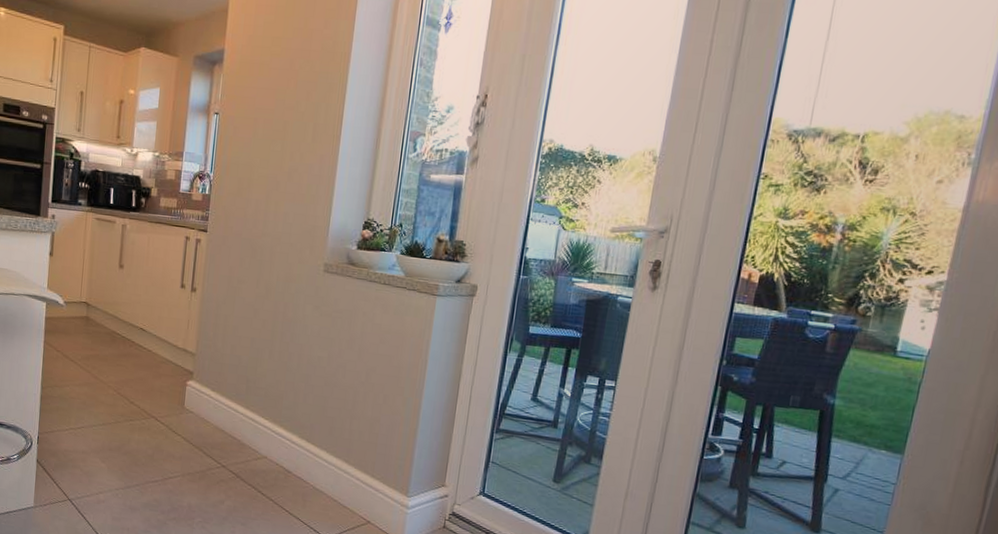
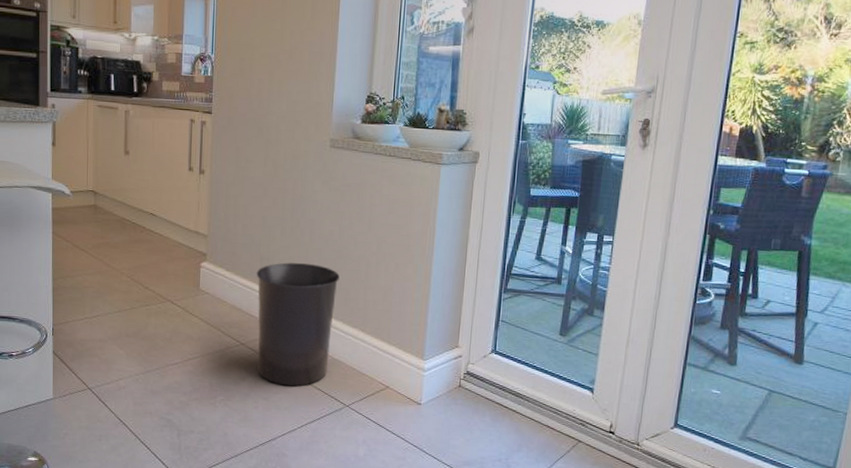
waste bin: none [237,386,326,514] -> present [256,262,340,387]

